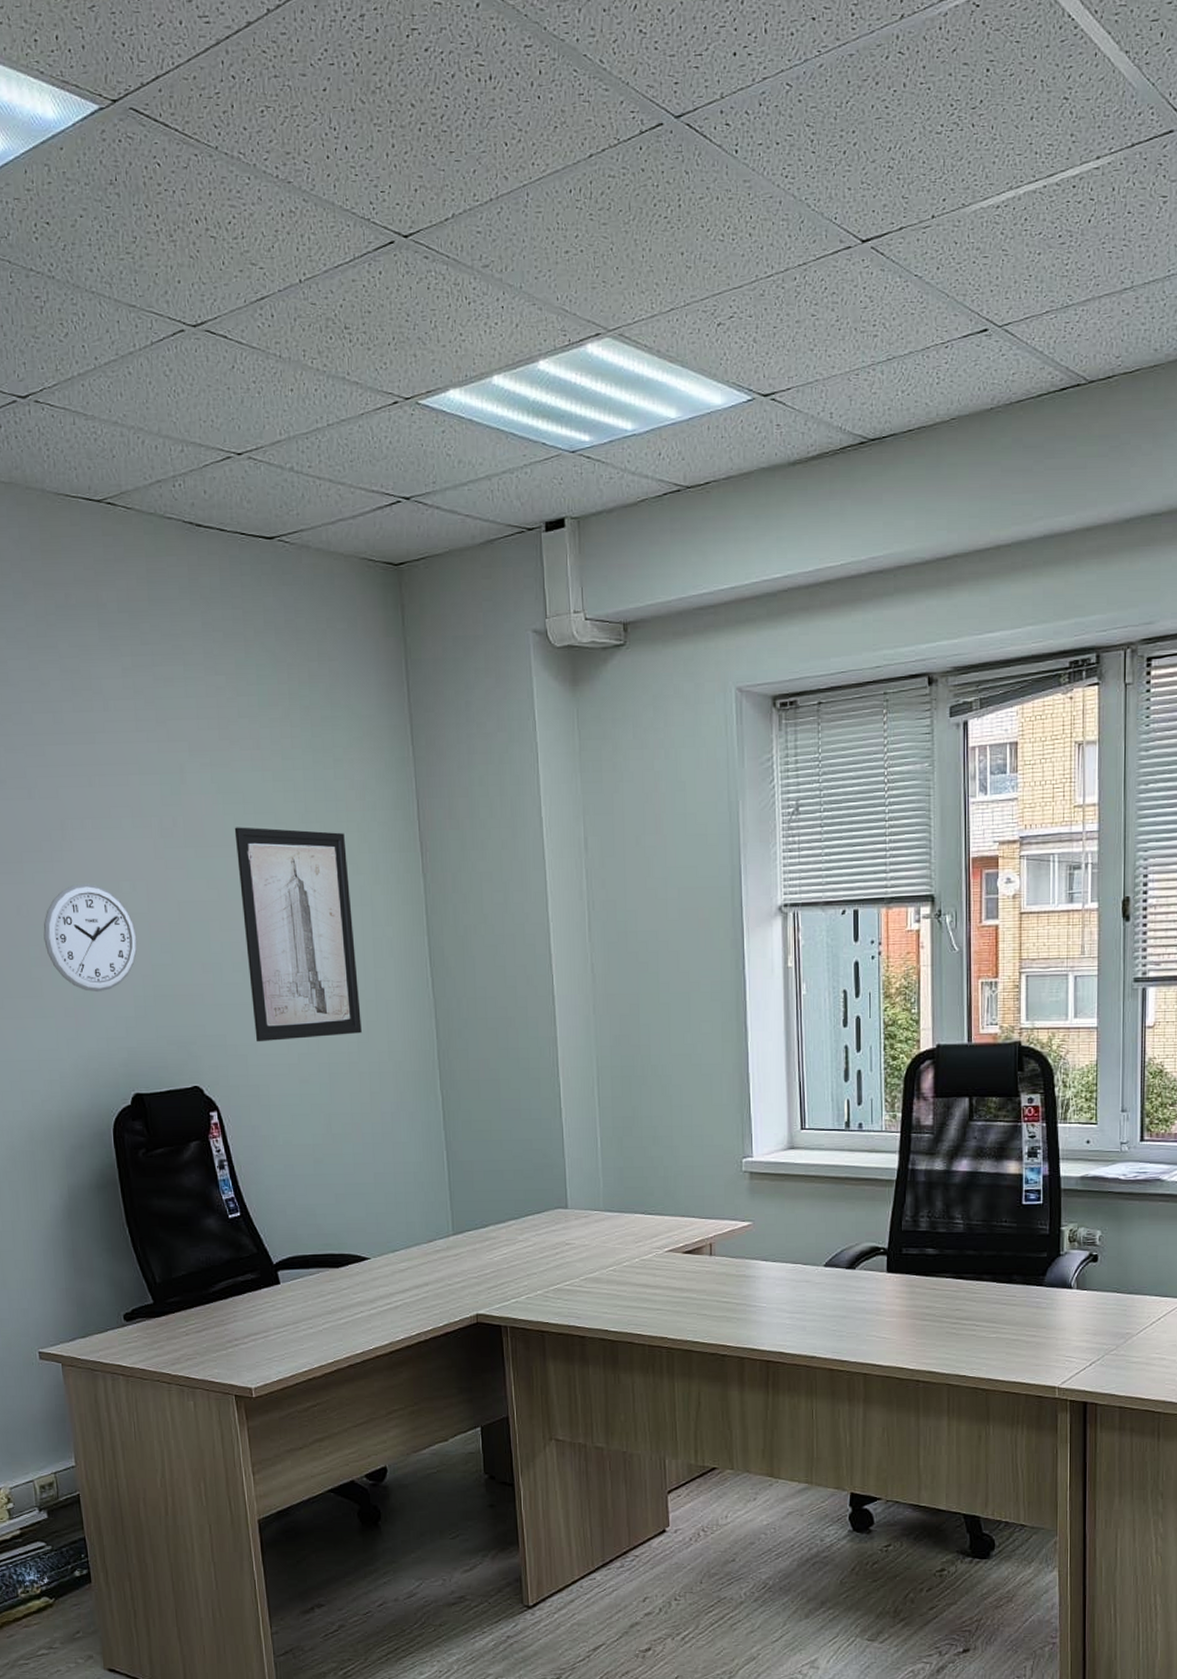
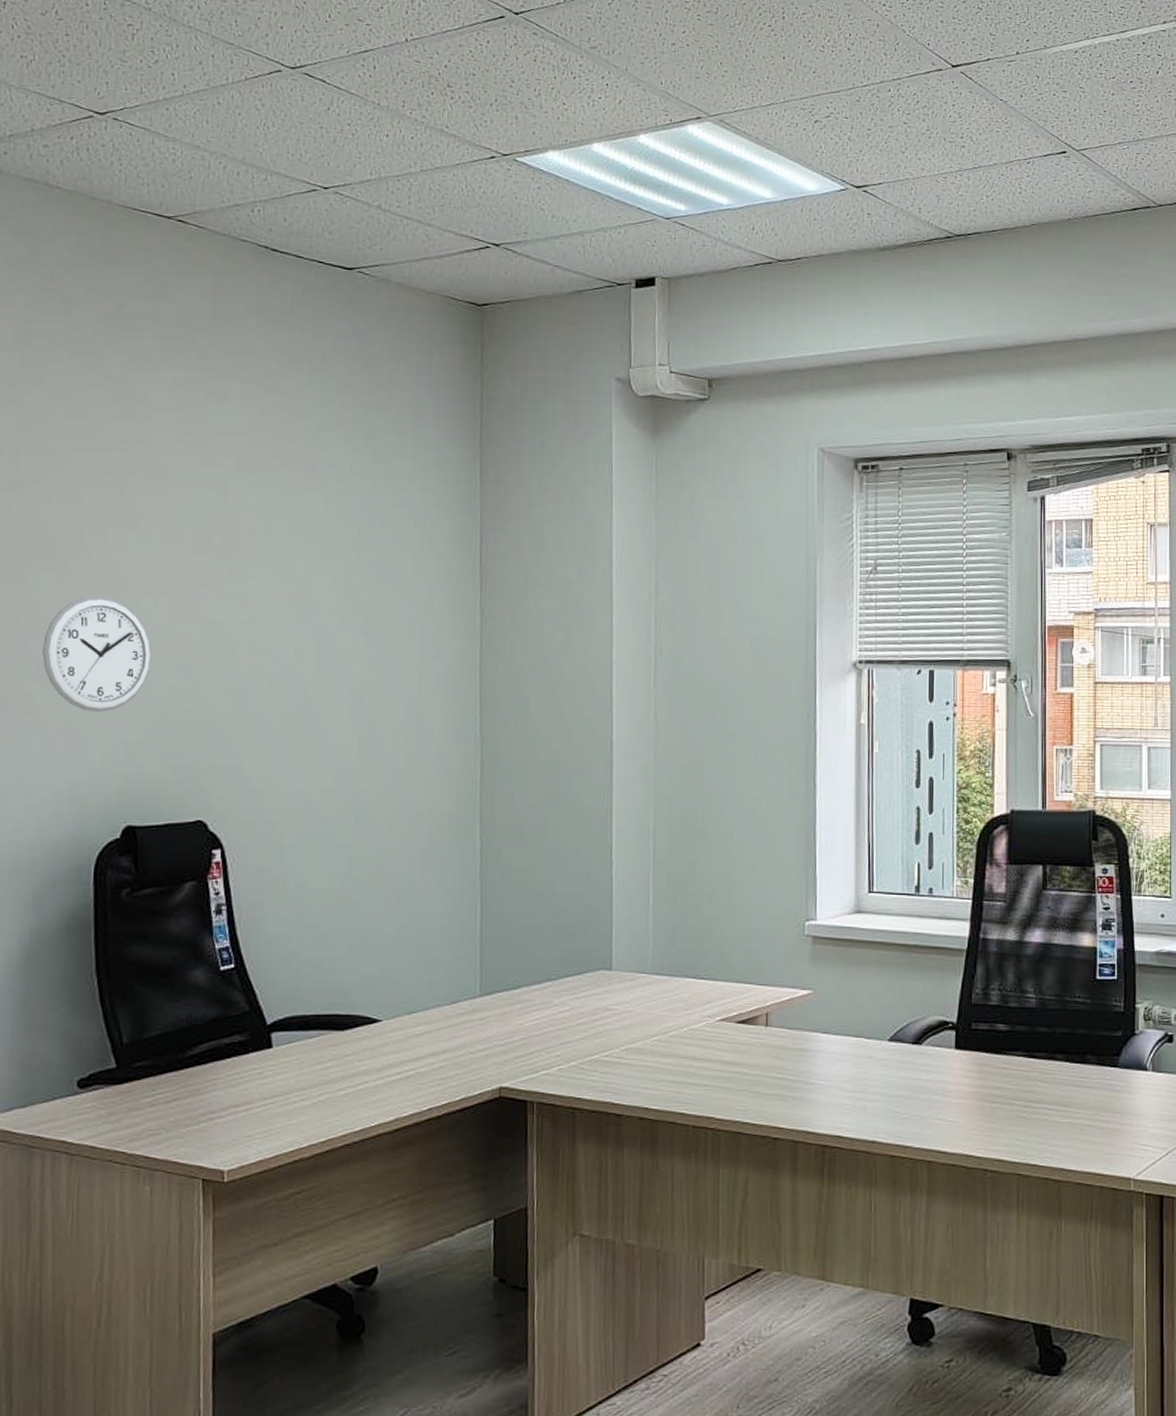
wall art: present [234,827,362,1042] -> none [275,548,399,776]

